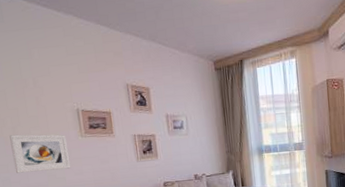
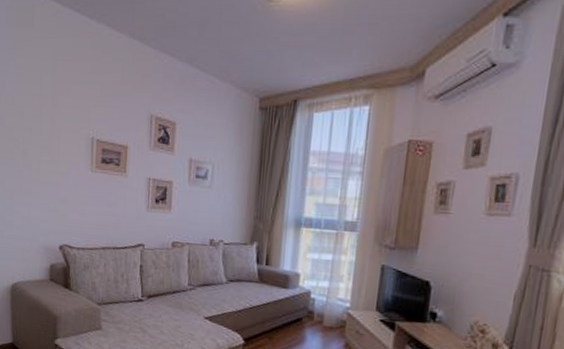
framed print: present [9,134,71,173] -> none [19,158,76,206]

